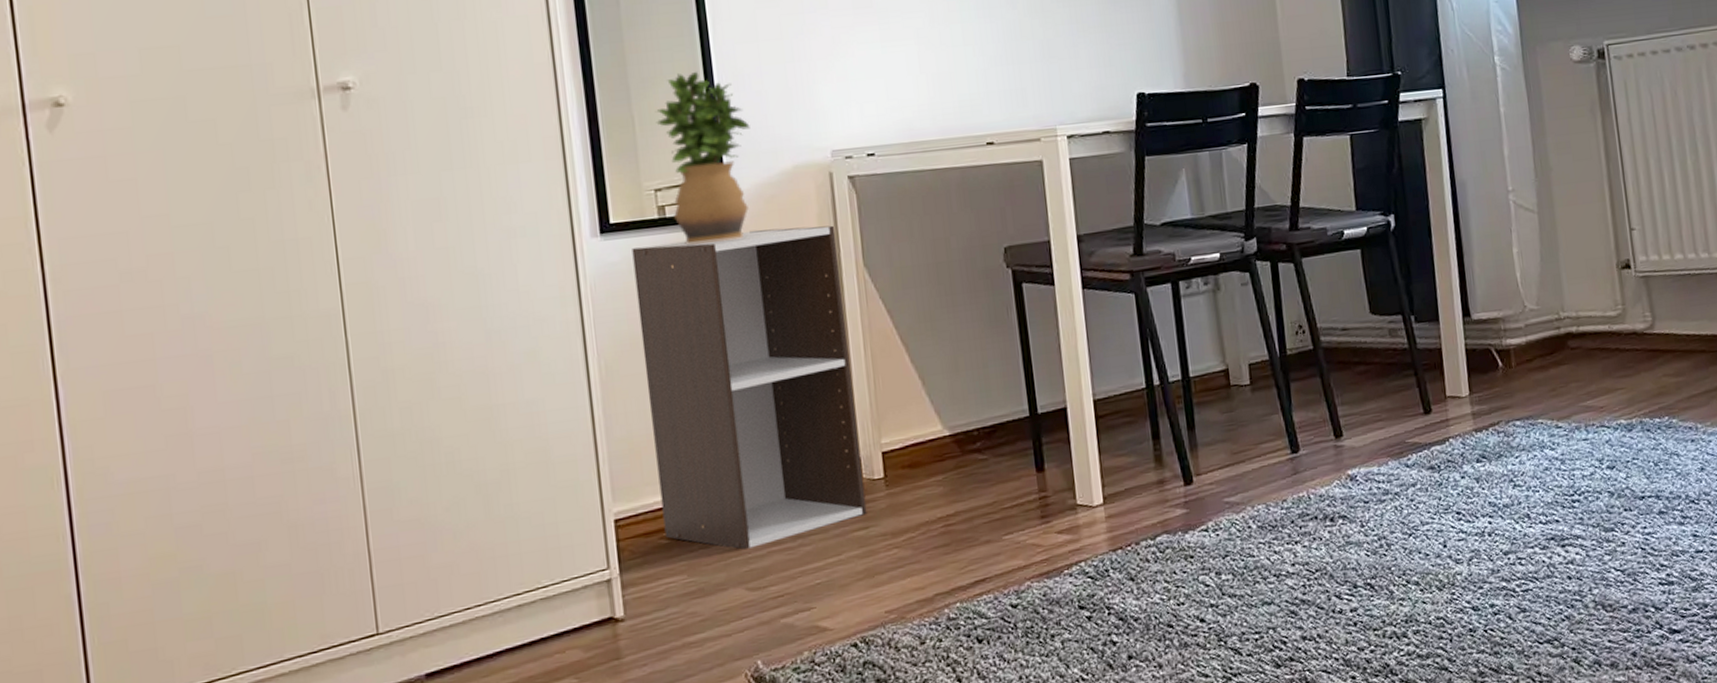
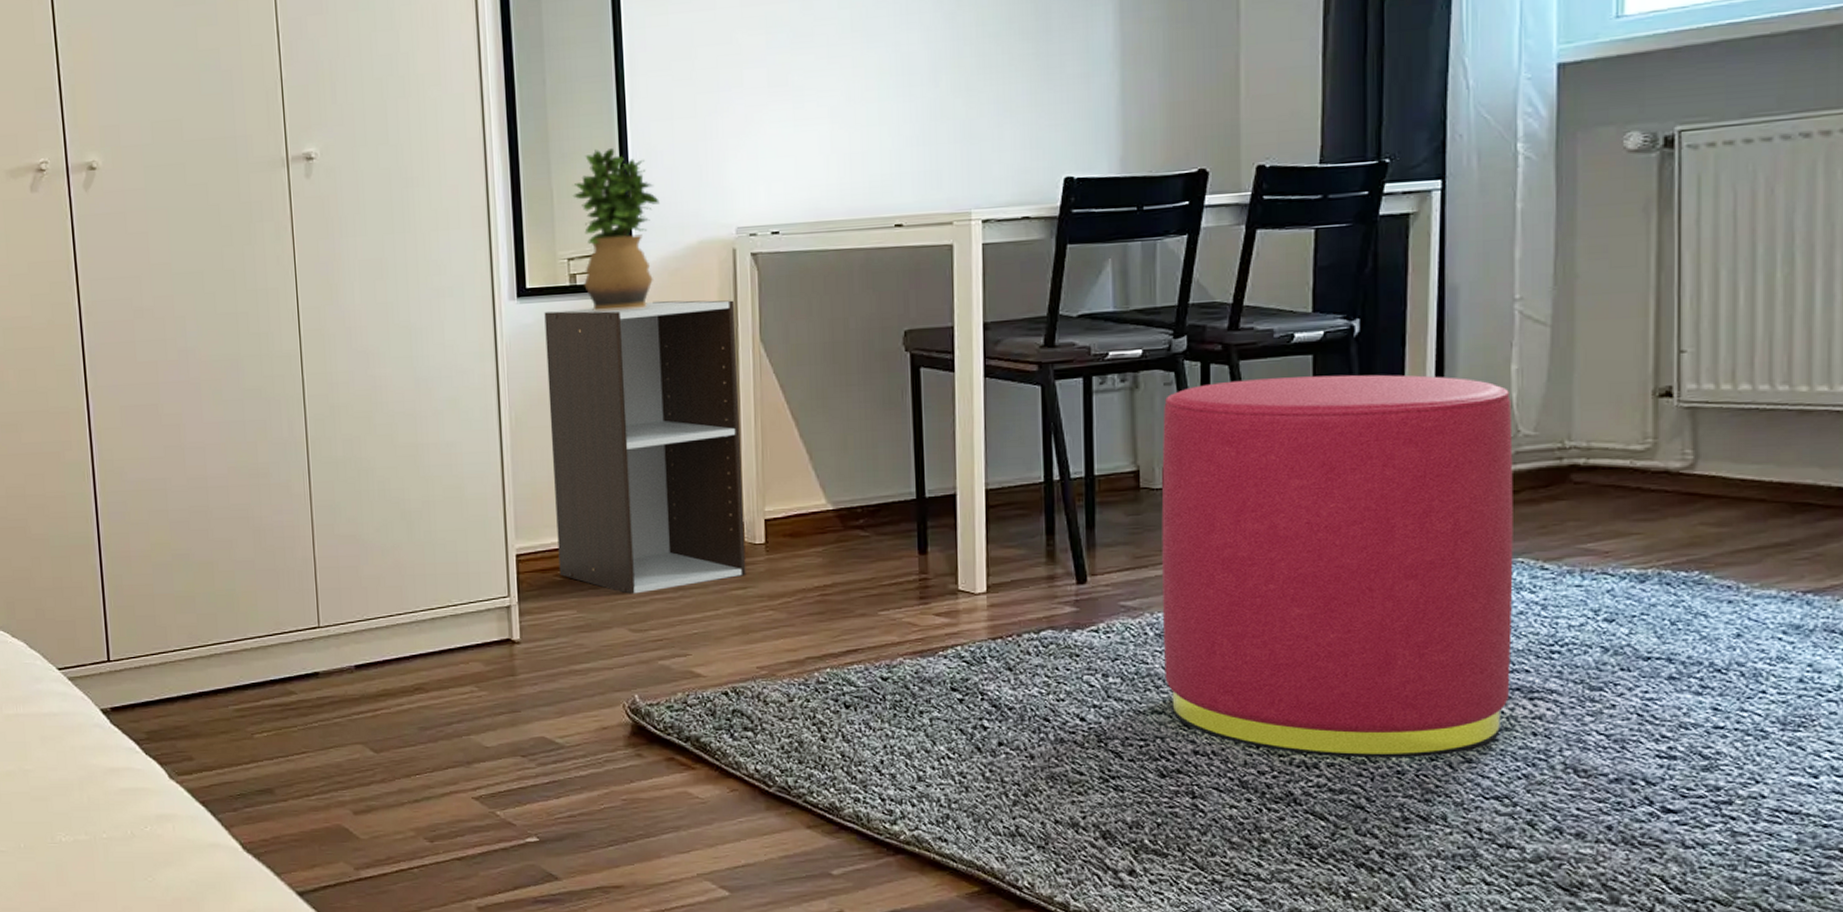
stool: none [1243,262,1547,625] -> present [1161,374,1513,758]

